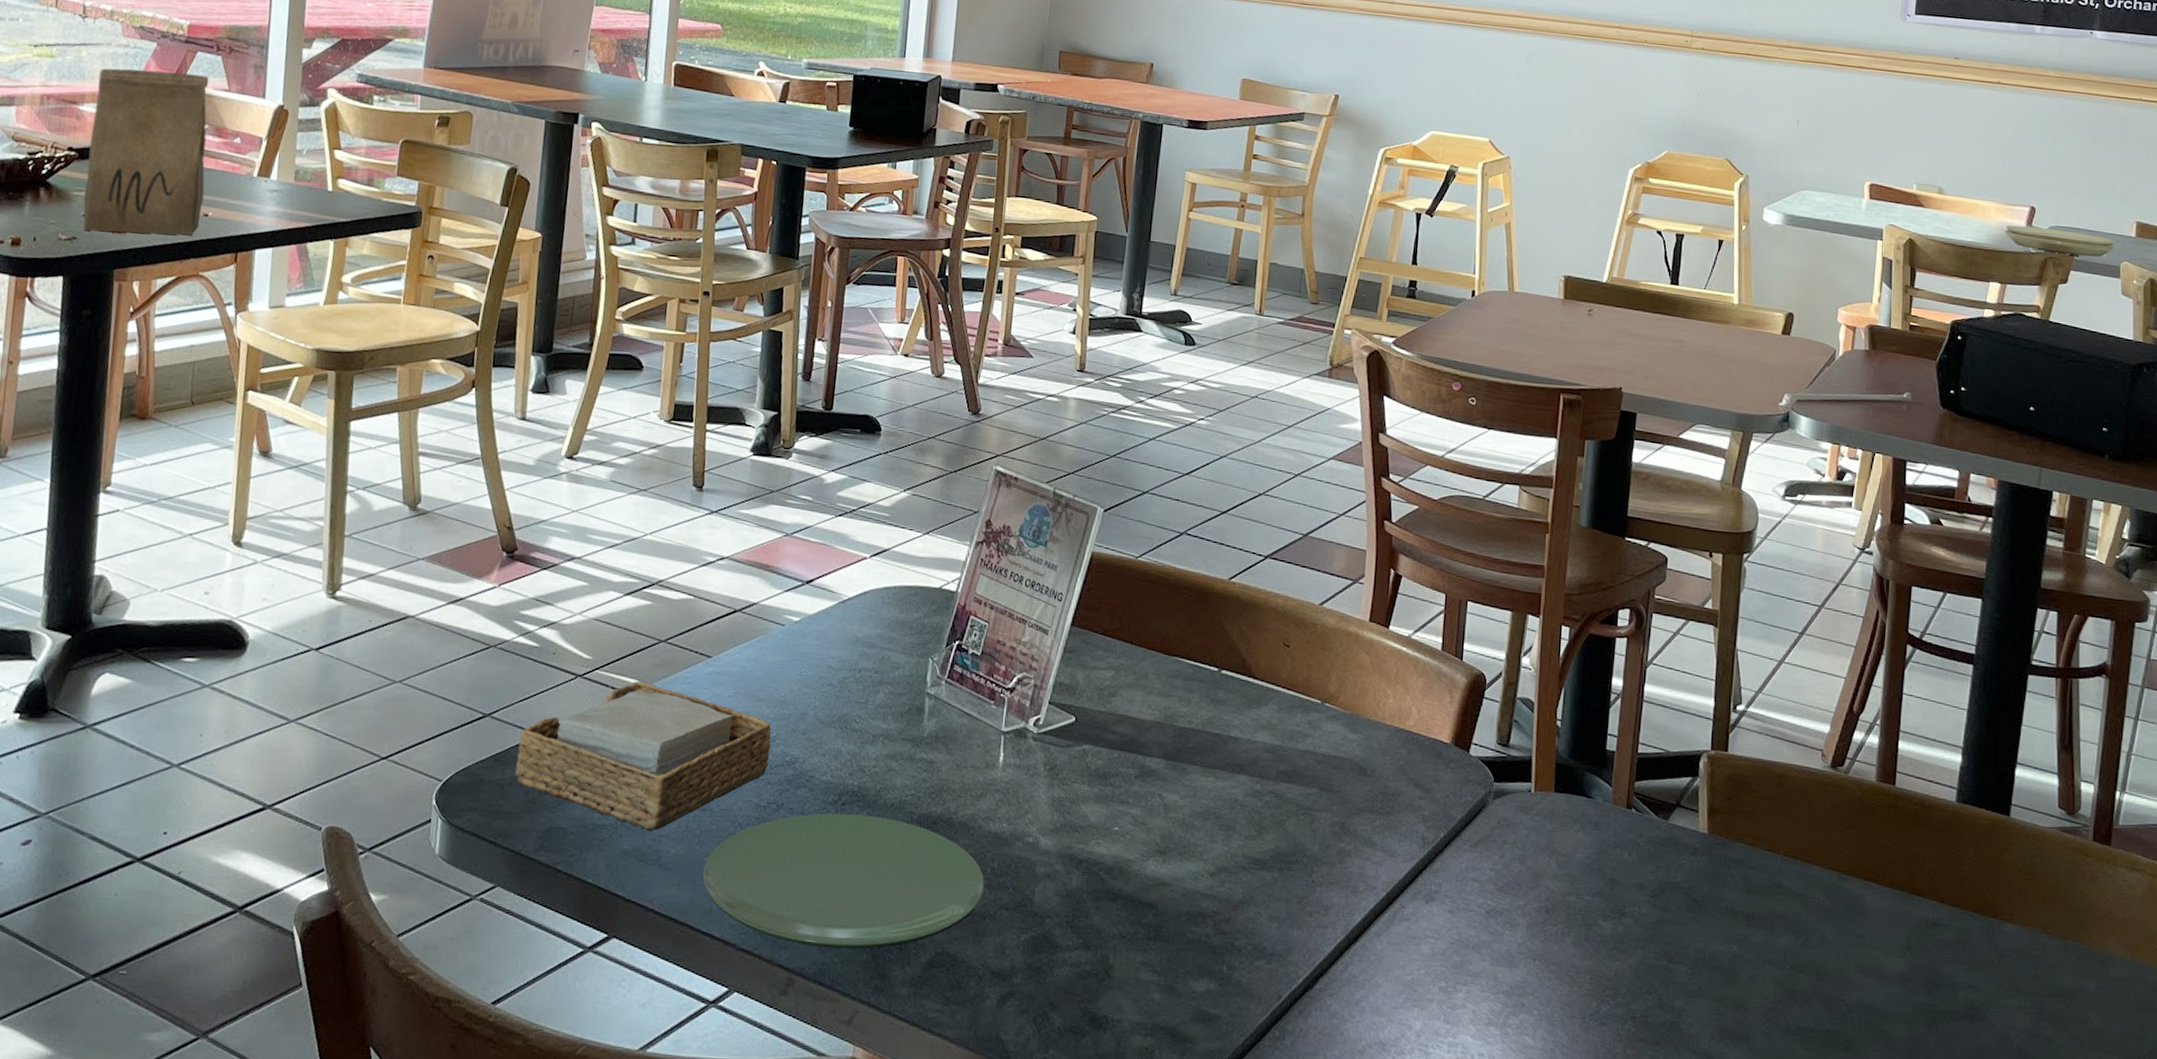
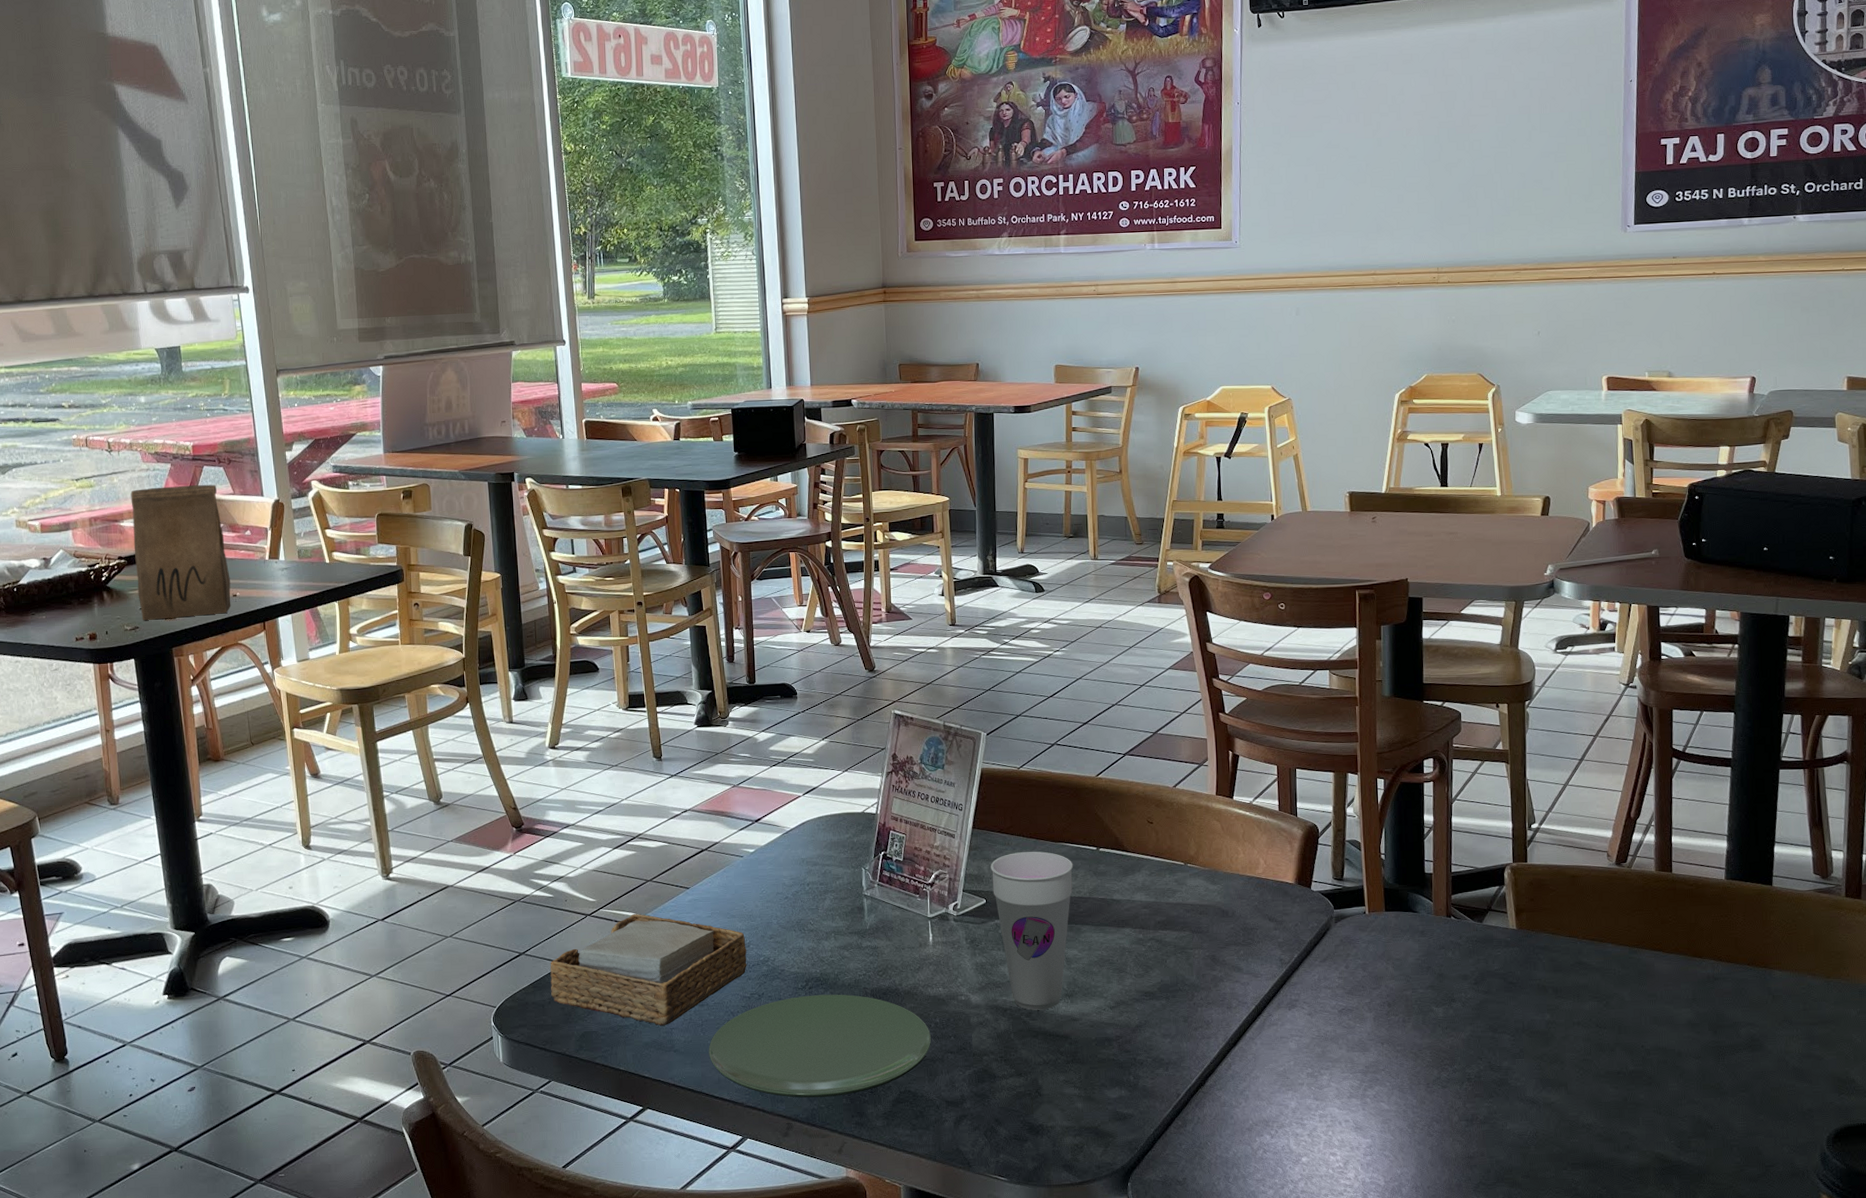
cup: none [1085,662,1188,868] -> present [990,851,1074,1010]
plate: present [2004,225,2115,257] -> none [1729,393,1830,414]

